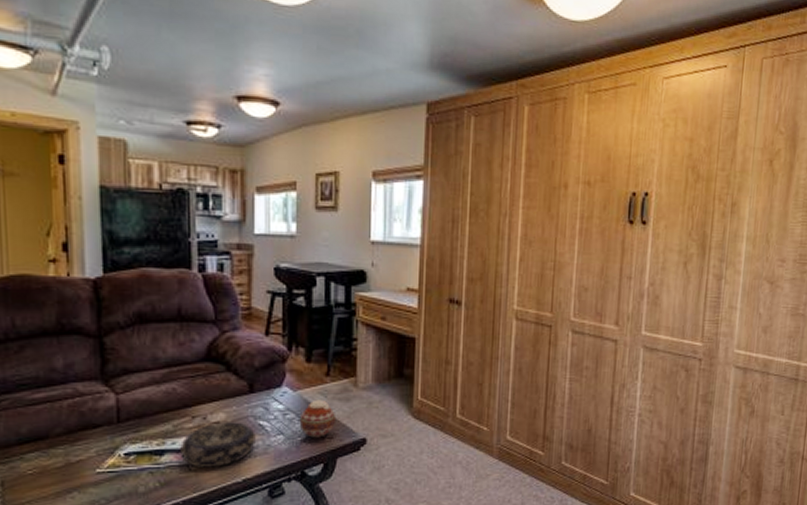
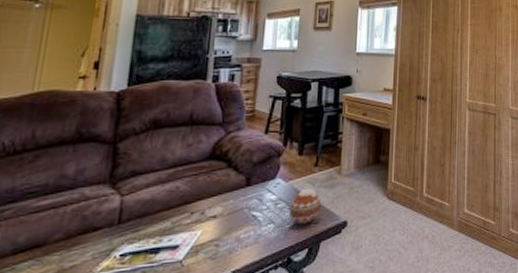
decorative bowl: present [180,422,256,469] -> none [175,214,248,263]

